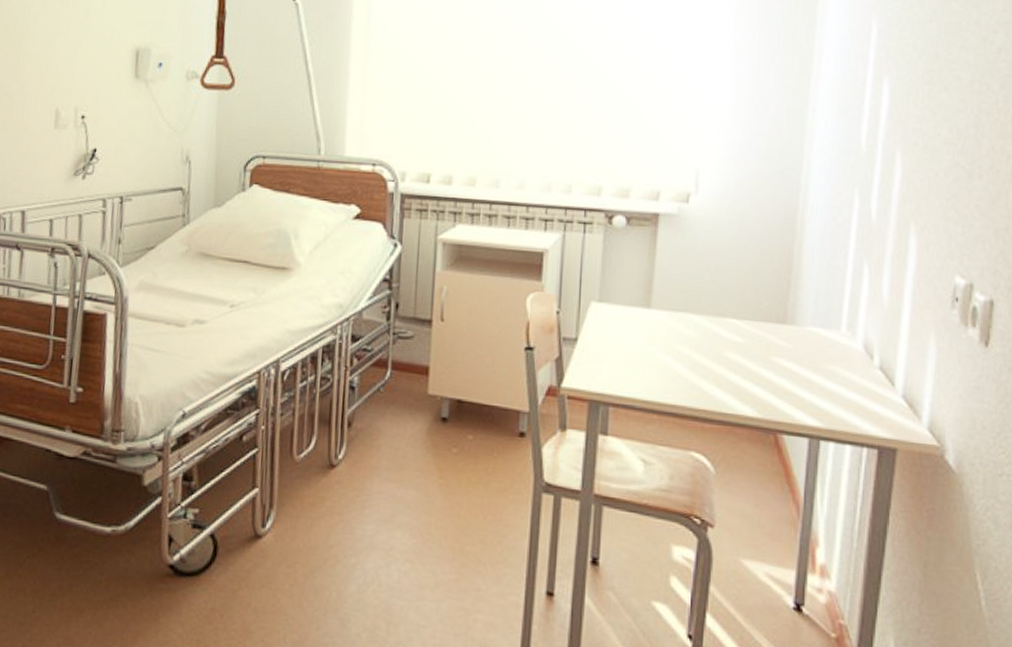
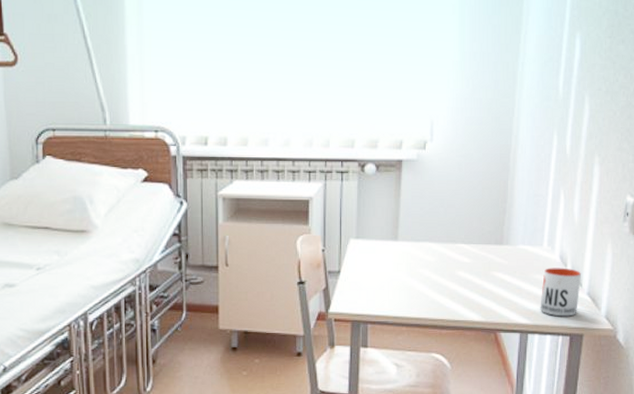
mug: none [836,358,894,424] -> present [540,268,582,317]

